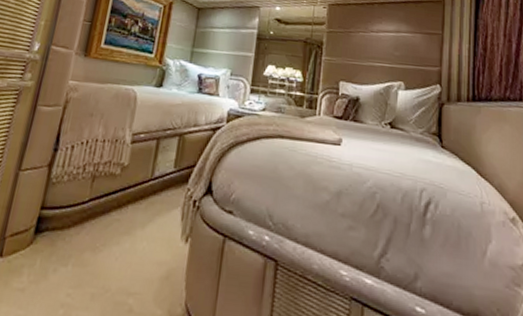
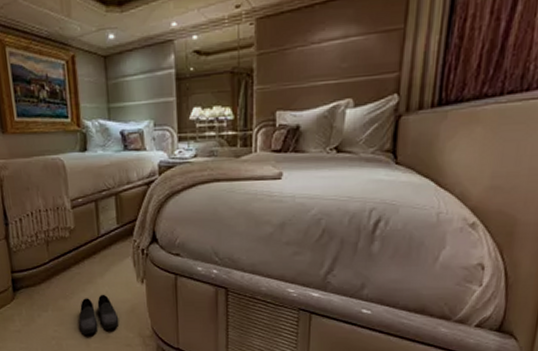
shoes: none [98,250,150,305] -> present [79,294,119,334]

